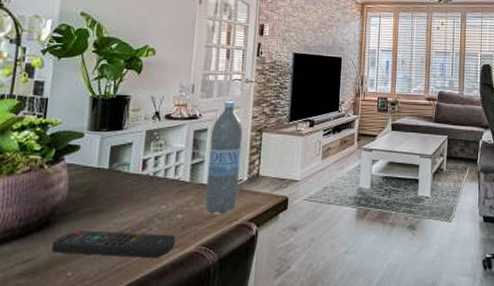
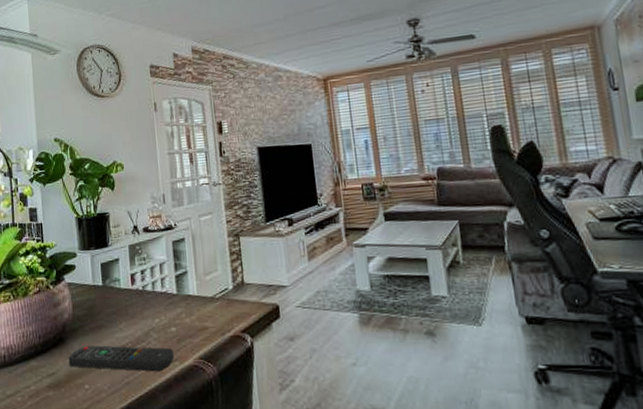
water bottle: present [205,101,243,215] -> none [188,207,226,326]

